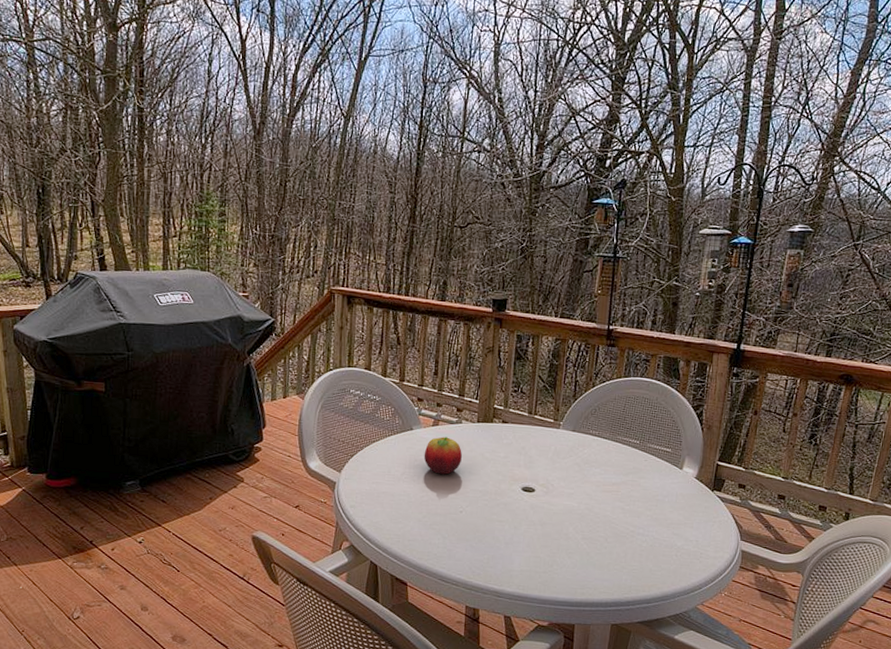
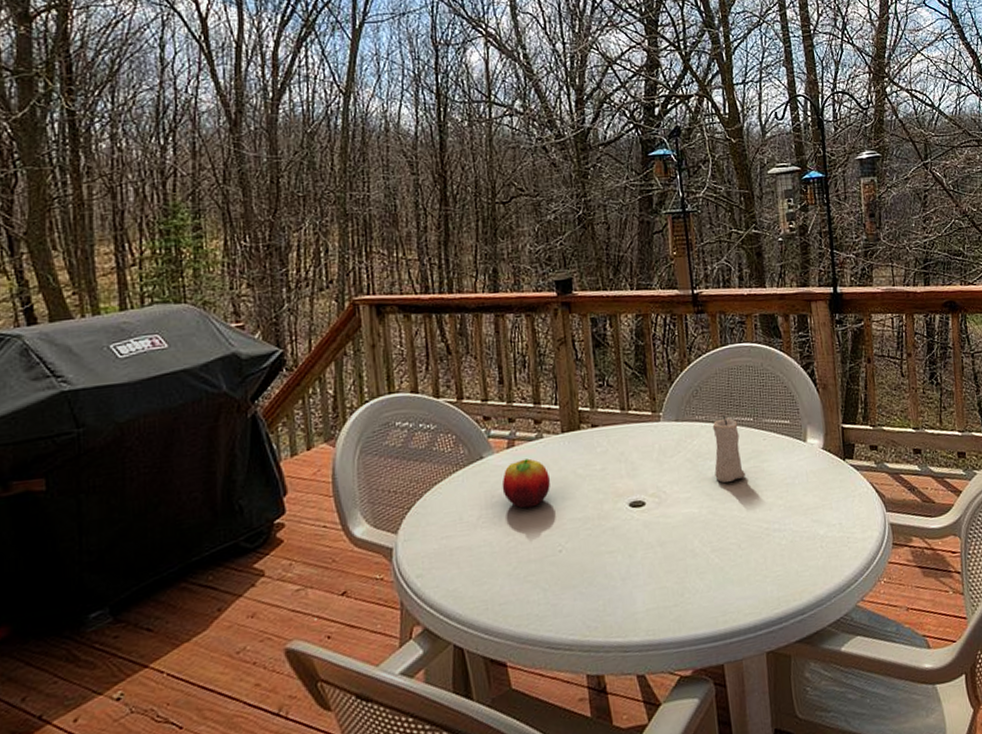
candle: none [597,434,625,489] -> present [712,415,746,483]

